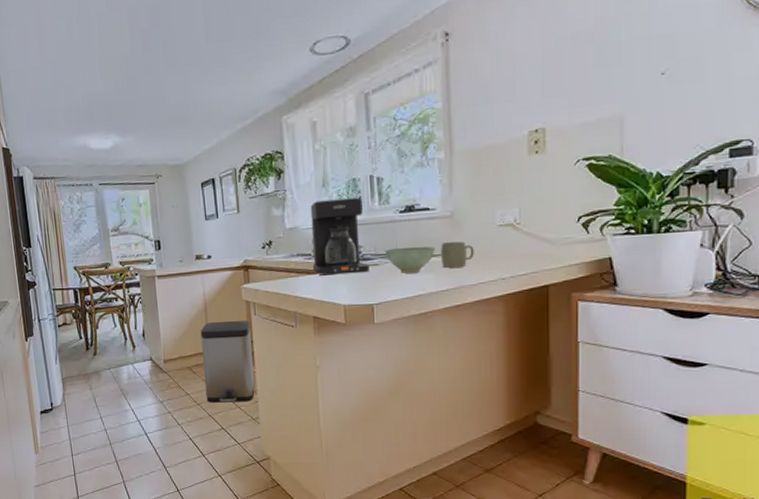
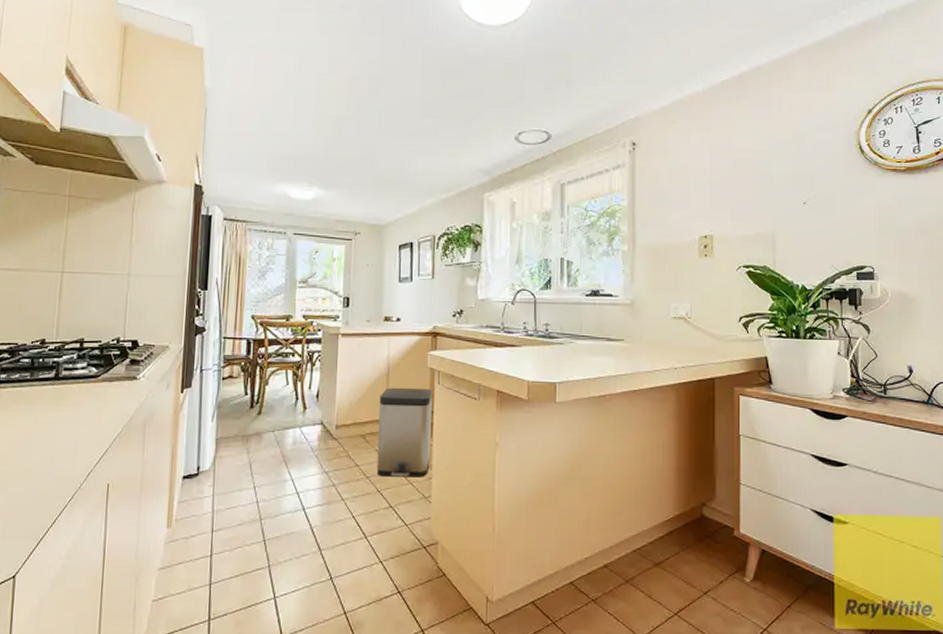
coffee maker: present [310,197,370,276] -> none [500,276,555,351]
bowl: present [384,246,435,273] -> none [570,329,616,355]
mug: present [440,241,474,268] -> none [620,329,651,353]

